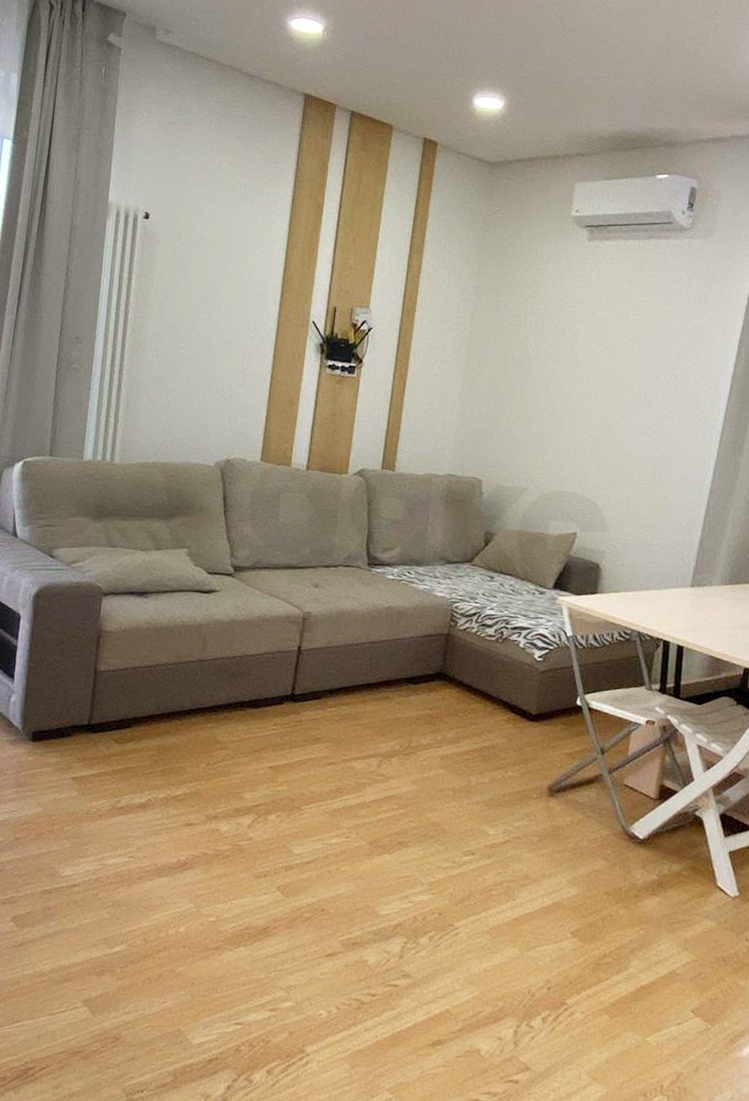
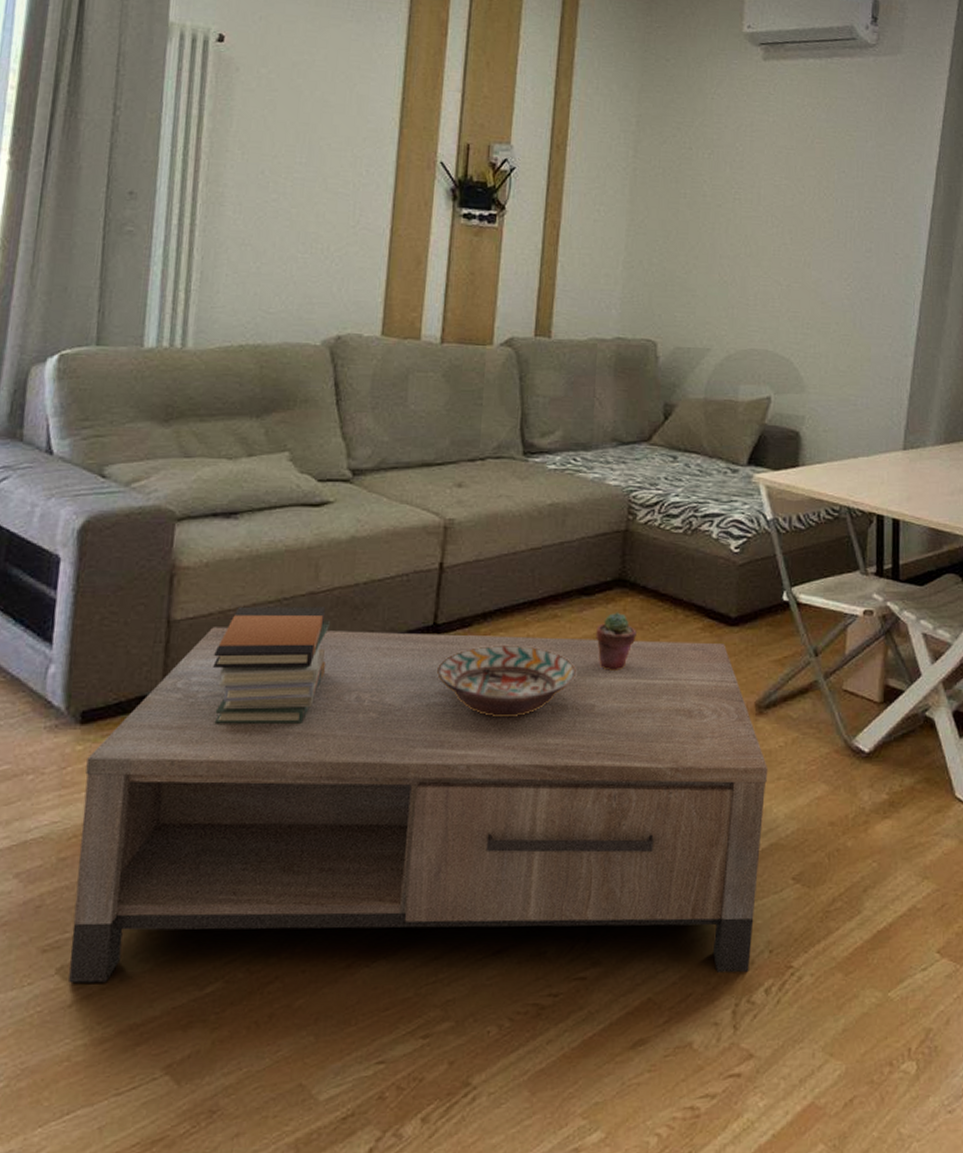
coffee table: none [20,679,556,1002] -> present [69,627,769,984]
book stack: none [126,665,213,760] -> present [213,606,330,724]
decorative bowl: none [293,715,403,774] -> present [437,646,577,718]
potted succulent: none [419,699,453,747] -> present [596,612,637,671]

